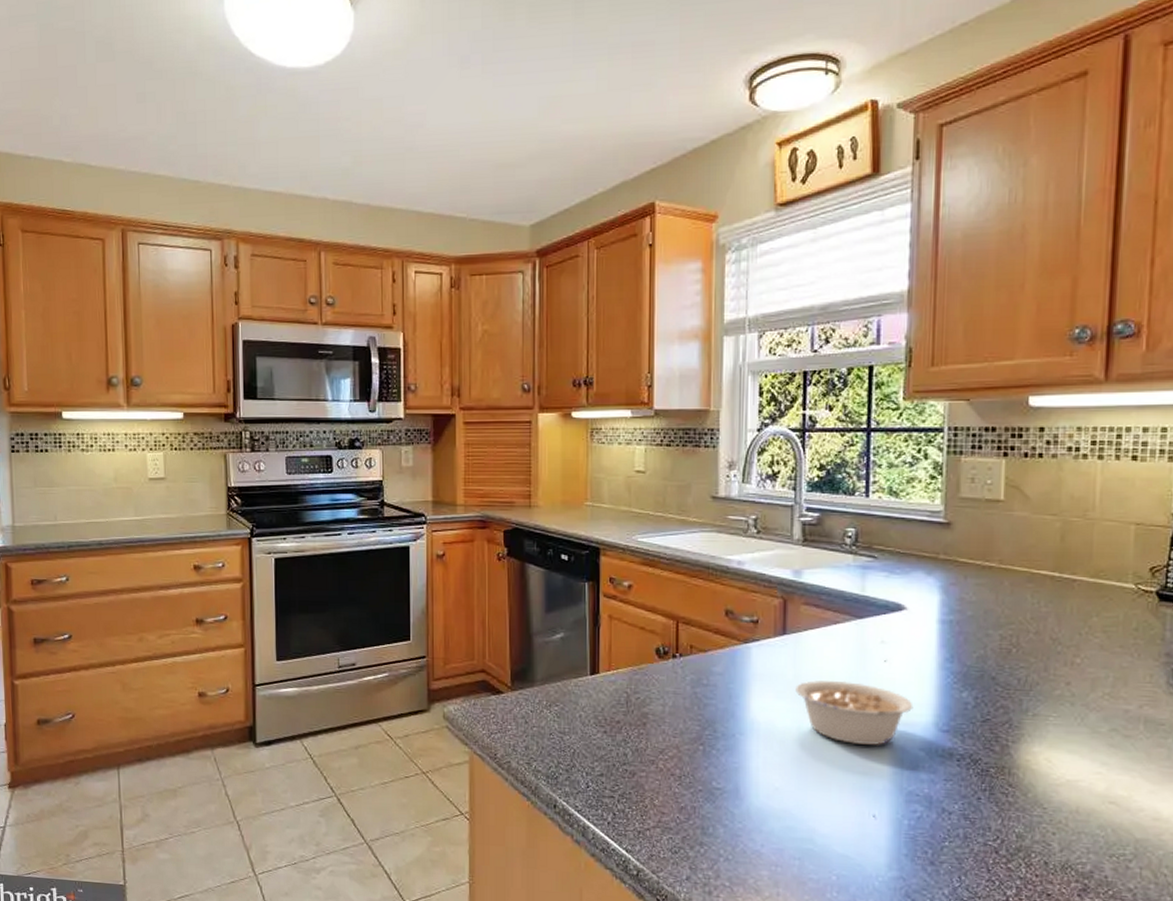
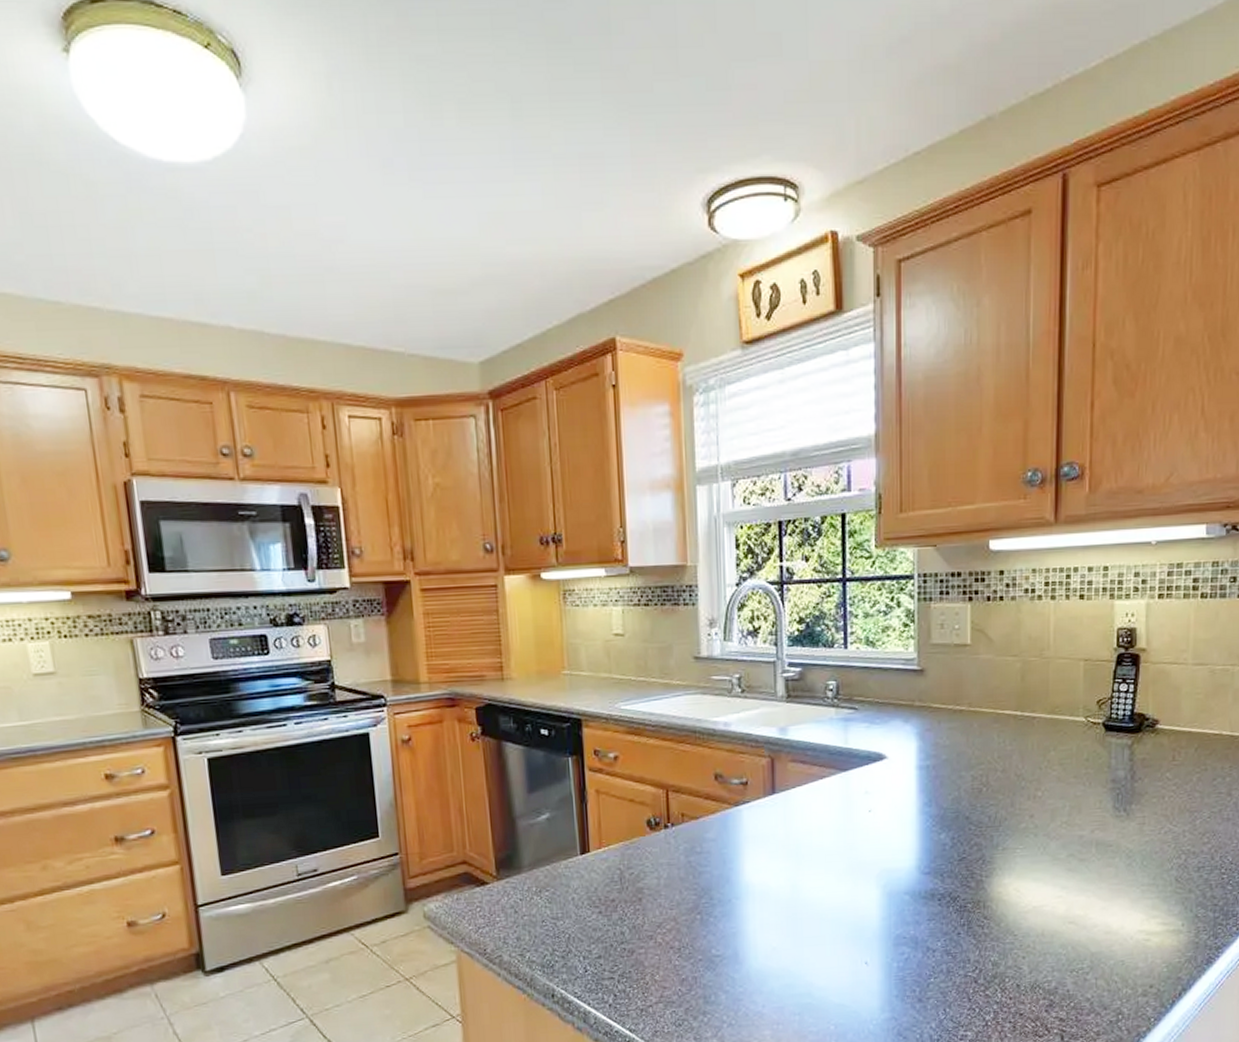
legume: present [795,680,914,746] -> none [787,834,897,896]

